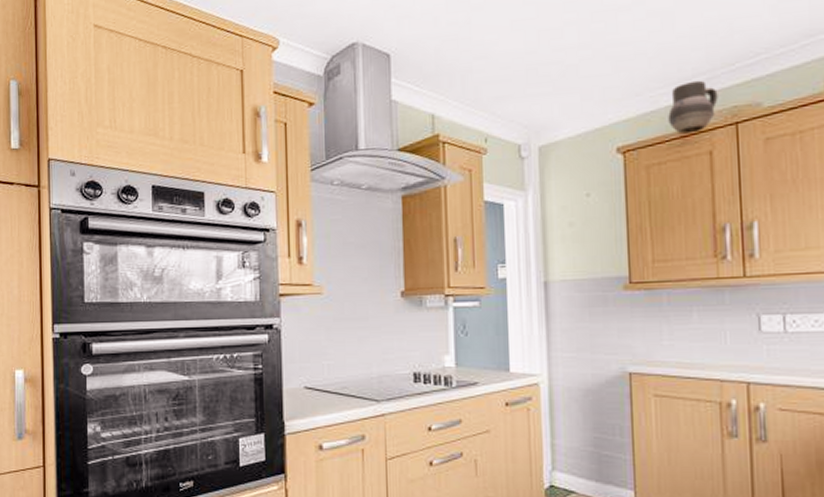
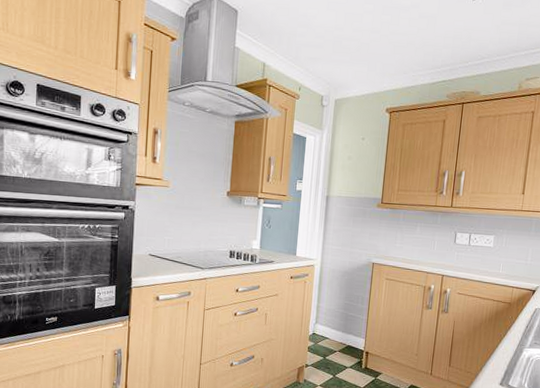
ceramic jug: present [668,80,718,134] -> none [421,69,455,106]

